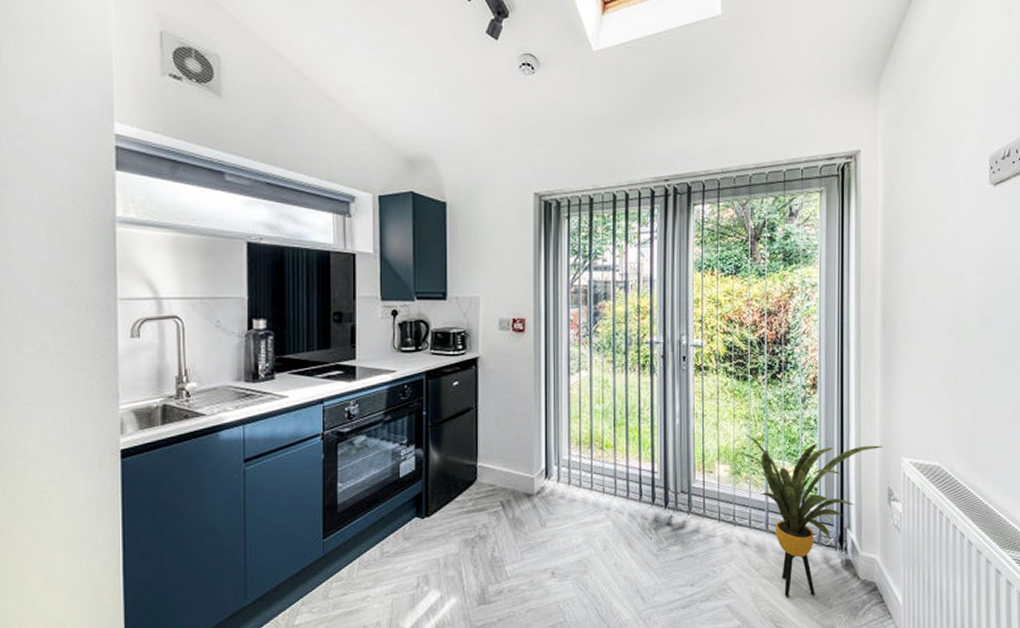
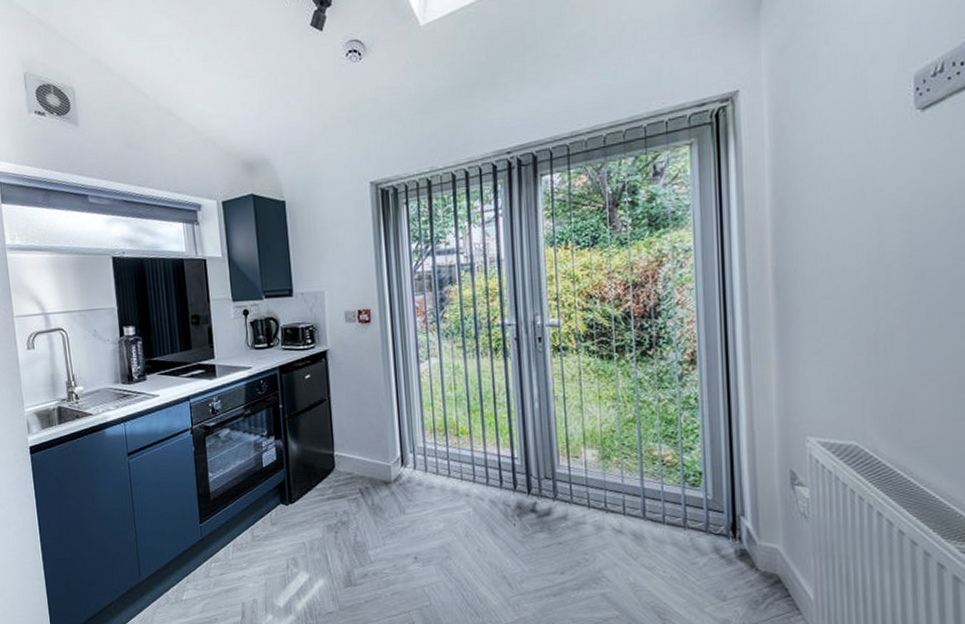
house plant: present [734,433,884,597] -> none [602,415,783,588]

